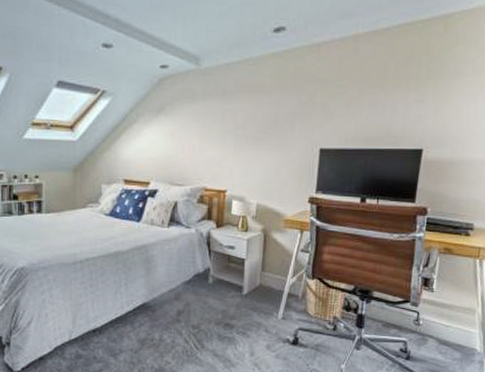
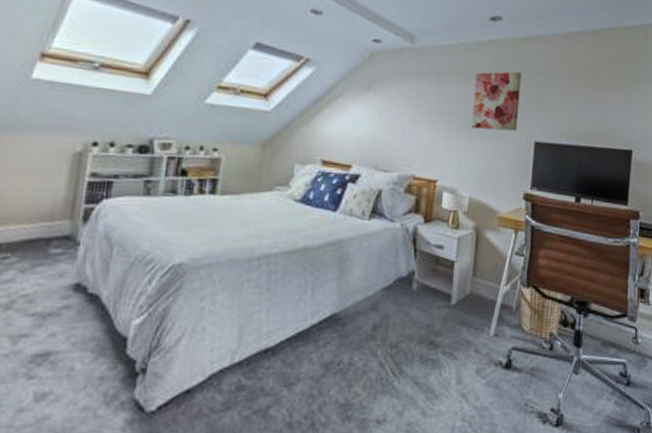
wall art: none [257,81,306,141] -> present [471,71,522,132]

